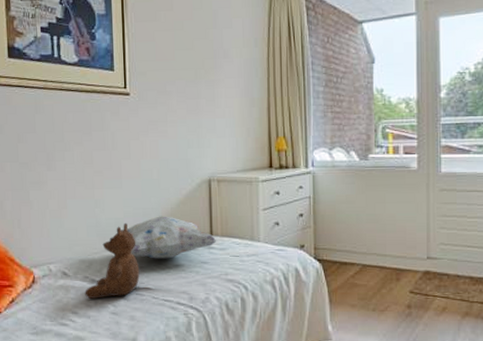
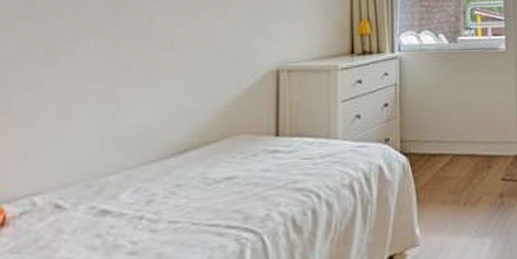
teddy bear: present [85,222,140,299] -> none [88,129,176,238]
decorative pillow: present [116,216,217,259] -> none [144,116,284,173]

